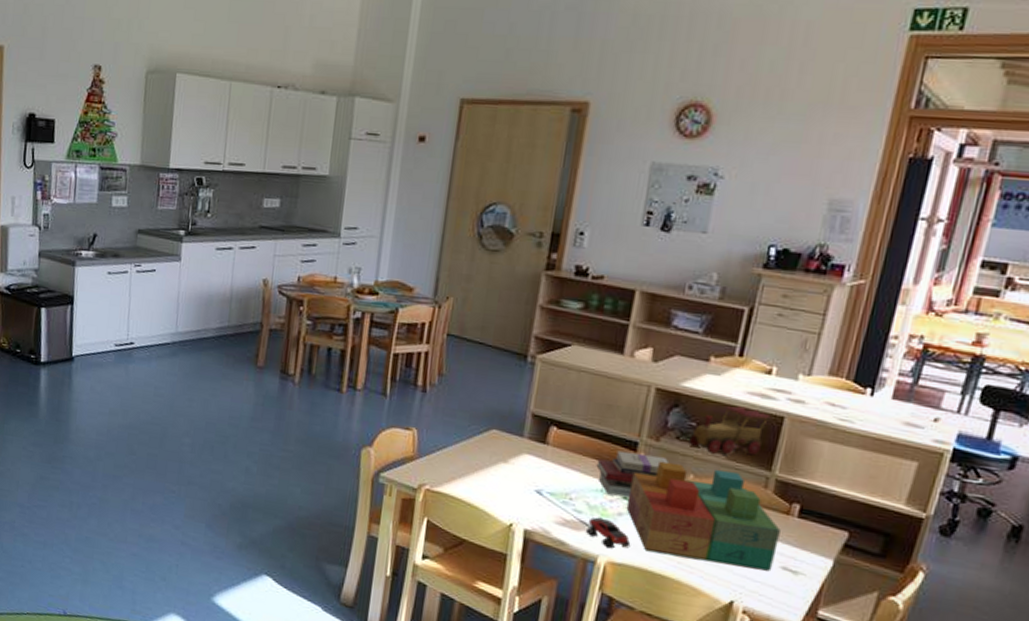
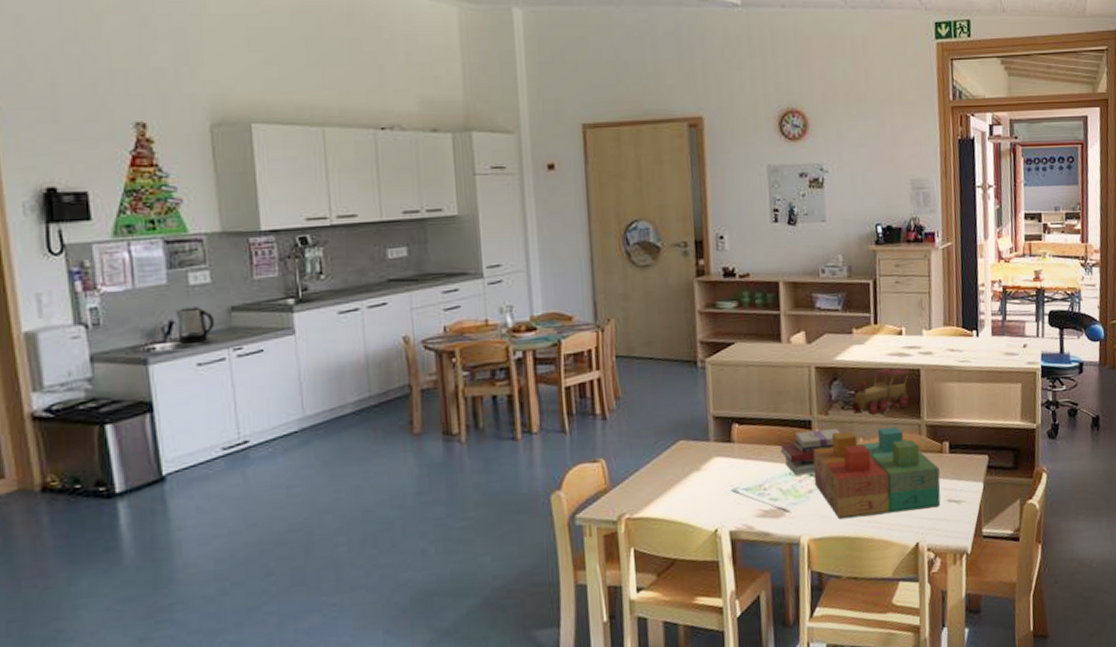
kettle: none [98,224,125,255] -> present [176,306,215,344]
toy car: present [585,517,631,548] -> none [784,499,826,526]

